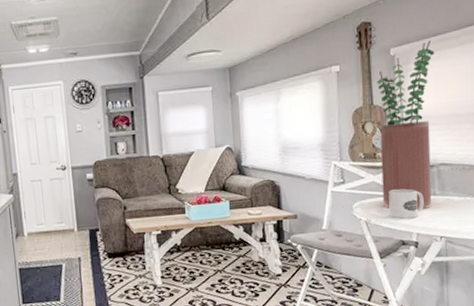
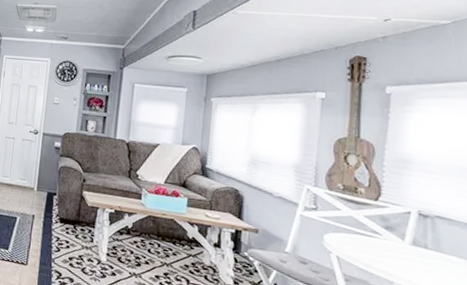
vase: present [377,40,435,209] -> none [360,85,440,261]
mug: present [389,188,424,219] -> none [367,230,412,268]

